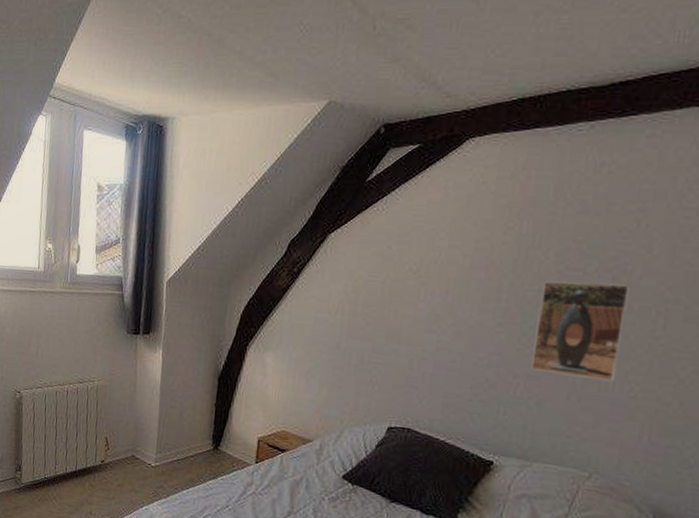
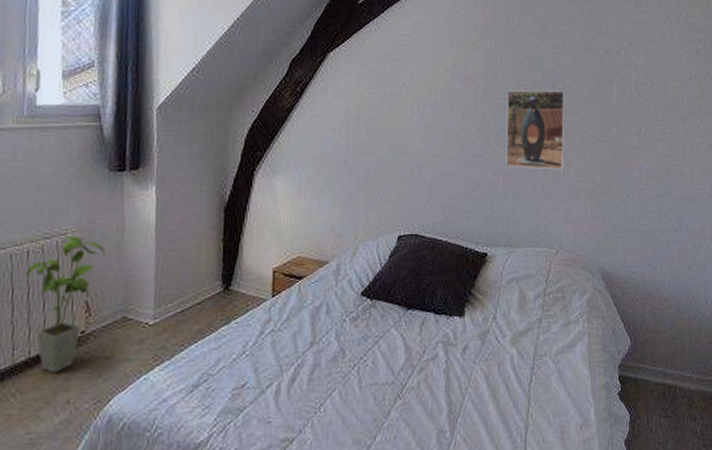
house plant: none [65,383,122,488] -> present [25,236,106,373]

